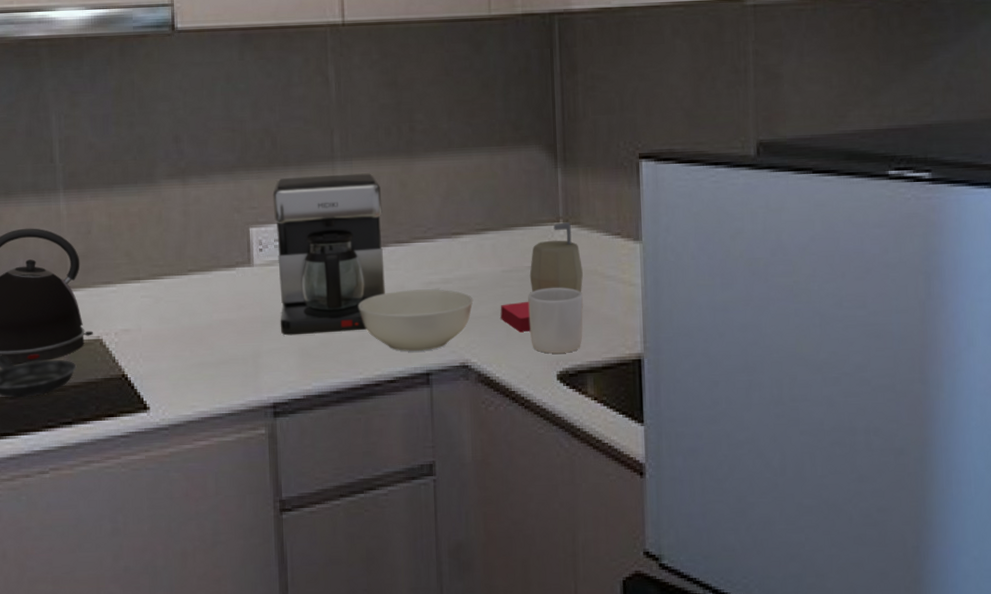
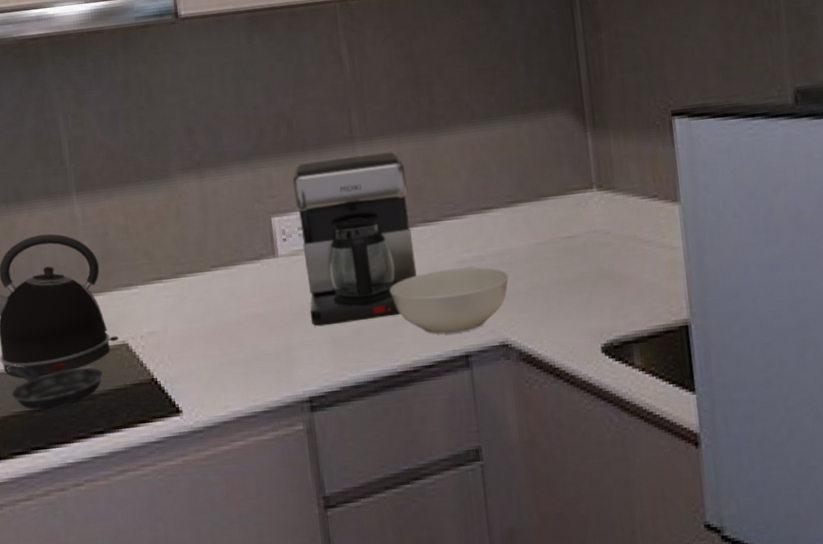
sponge: present [500,301,530,332] -> none [537,273,570,306]
mug: present [528,287,583,354] -> none [565,256,626,326]
soap dispenser: present [529,222,583,292] -> none [565,188,622,263]

